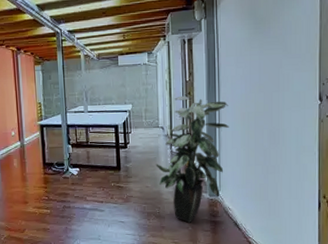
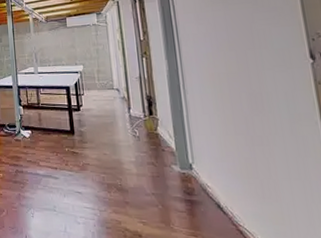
indoor plant: present [156,95,229,223] -> none [113,55,196,200]

